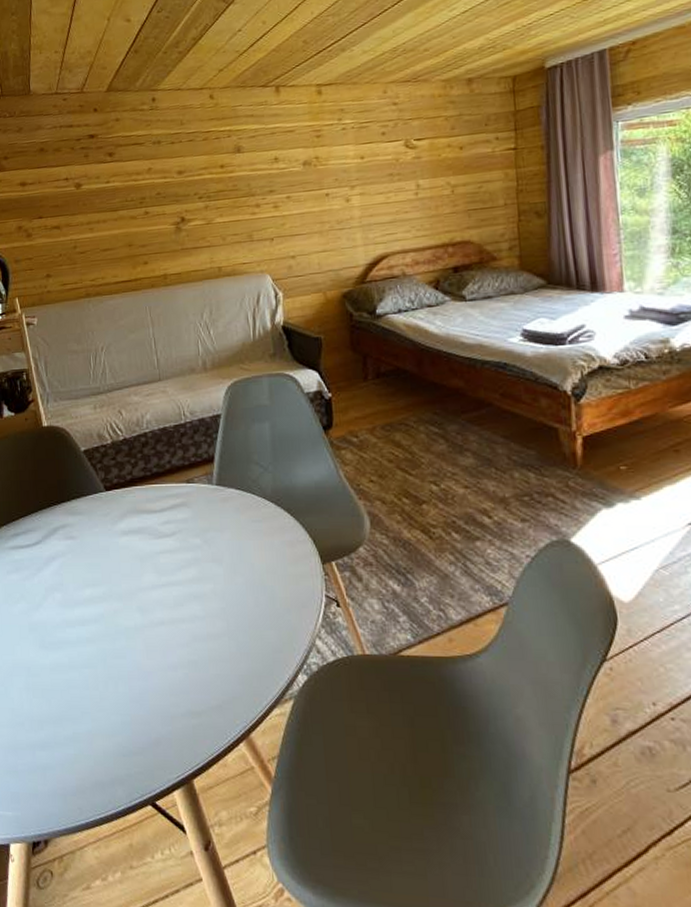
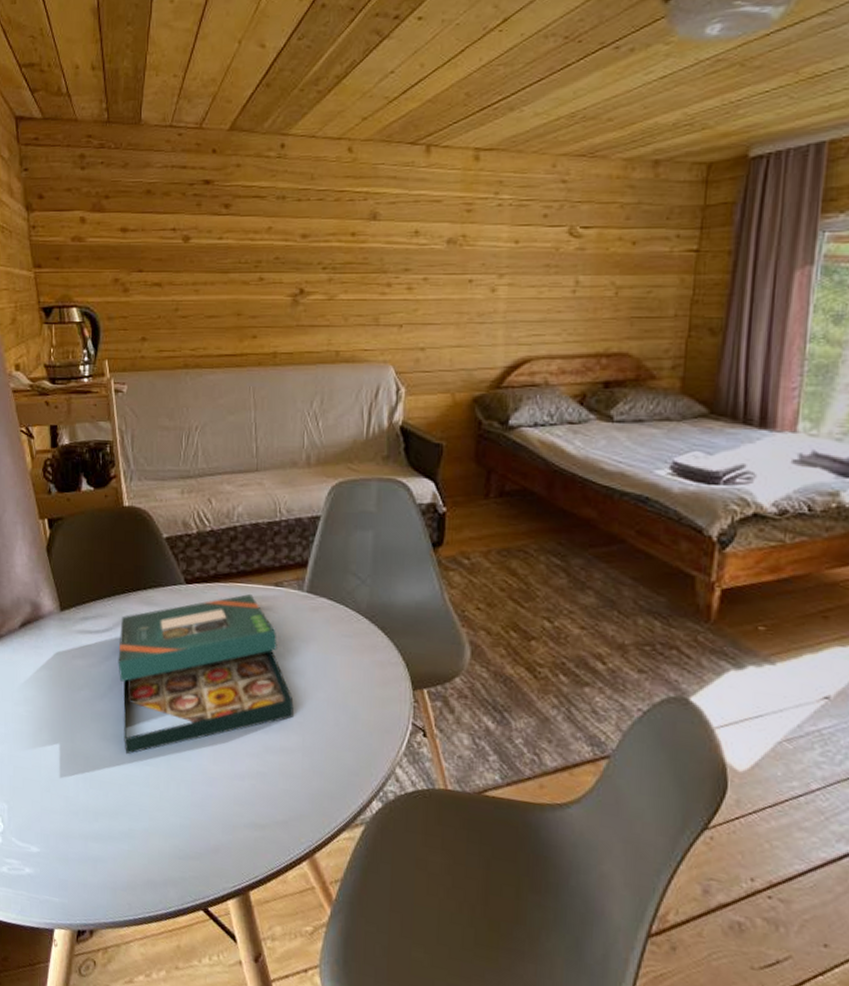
board game: none [49,494,216,660] -> present [118,594,294,755]

